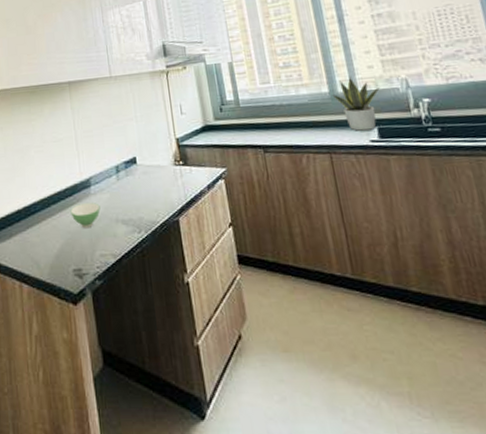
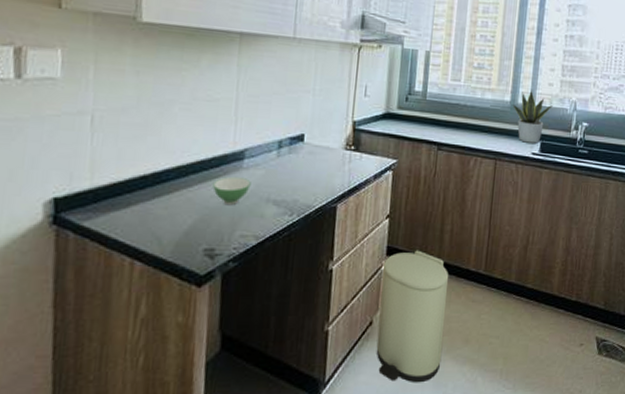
pedal bin: none [237,256,330,406] -> present [376,250,449,383]

